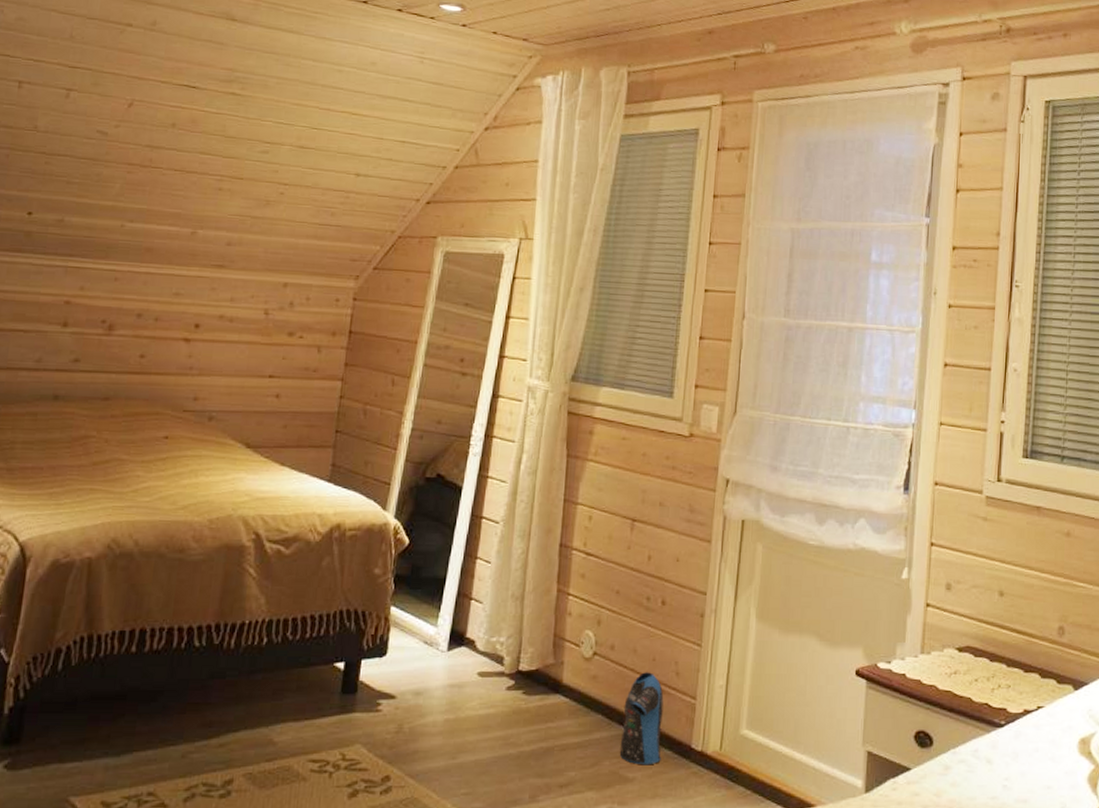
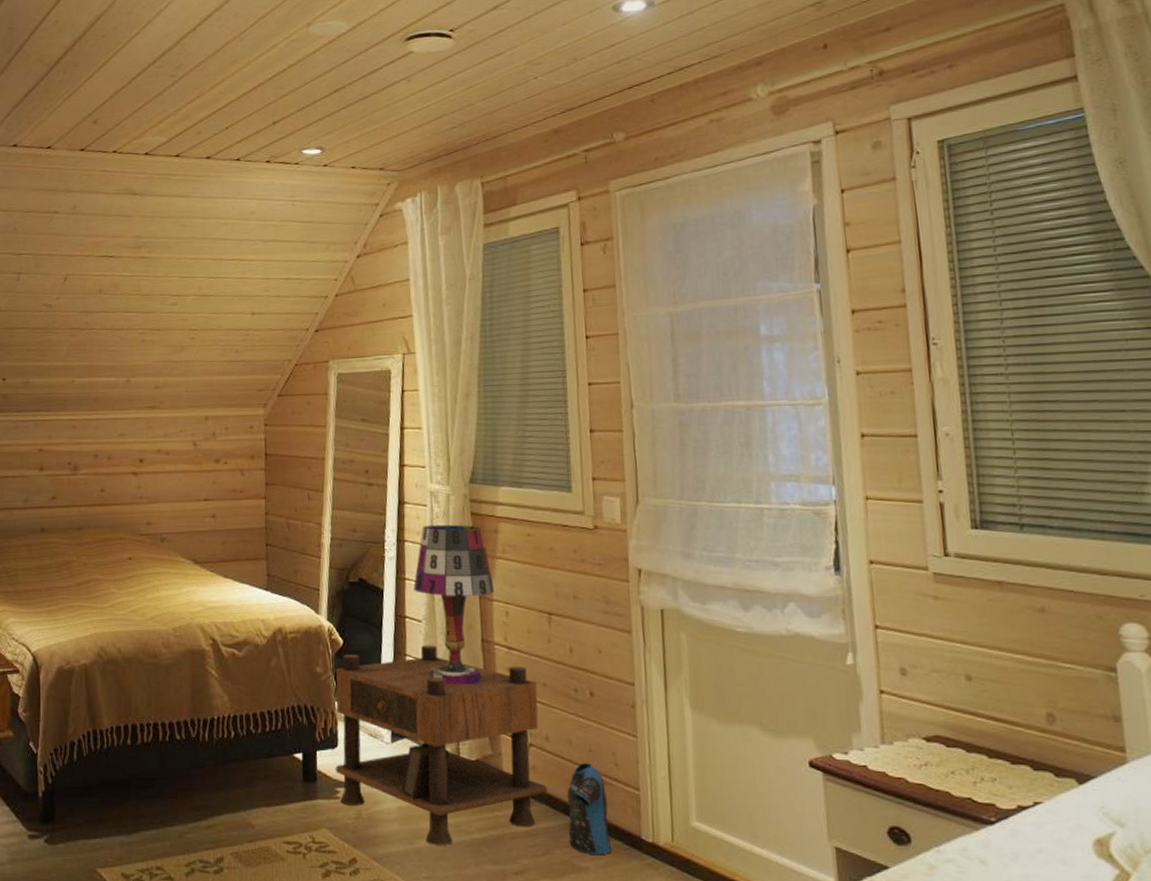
nightstand: none [380,548,610,760] -> present [335,645,547,846]
table lamp: none [495,421,581,592] -> present [413,524,494,686]

